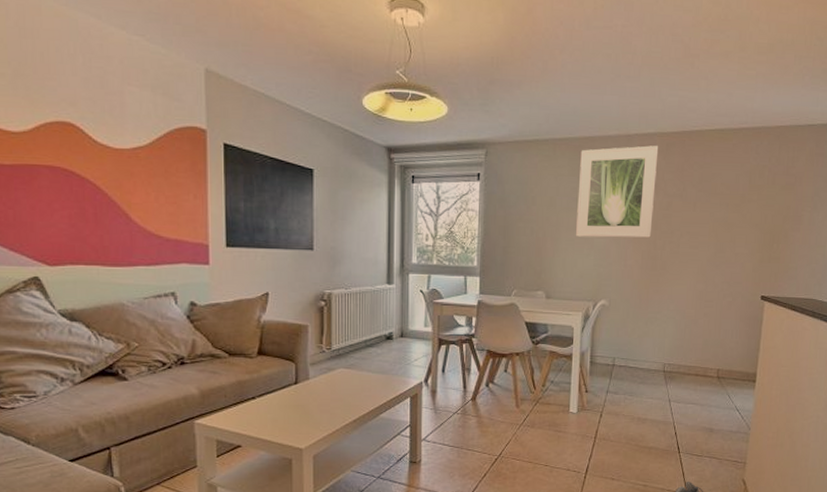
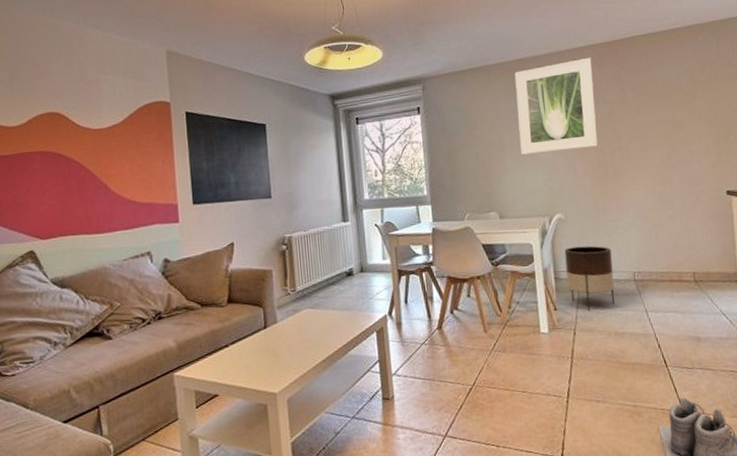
planter: none [601,334,647,396] -> present [564,245,615,311]

